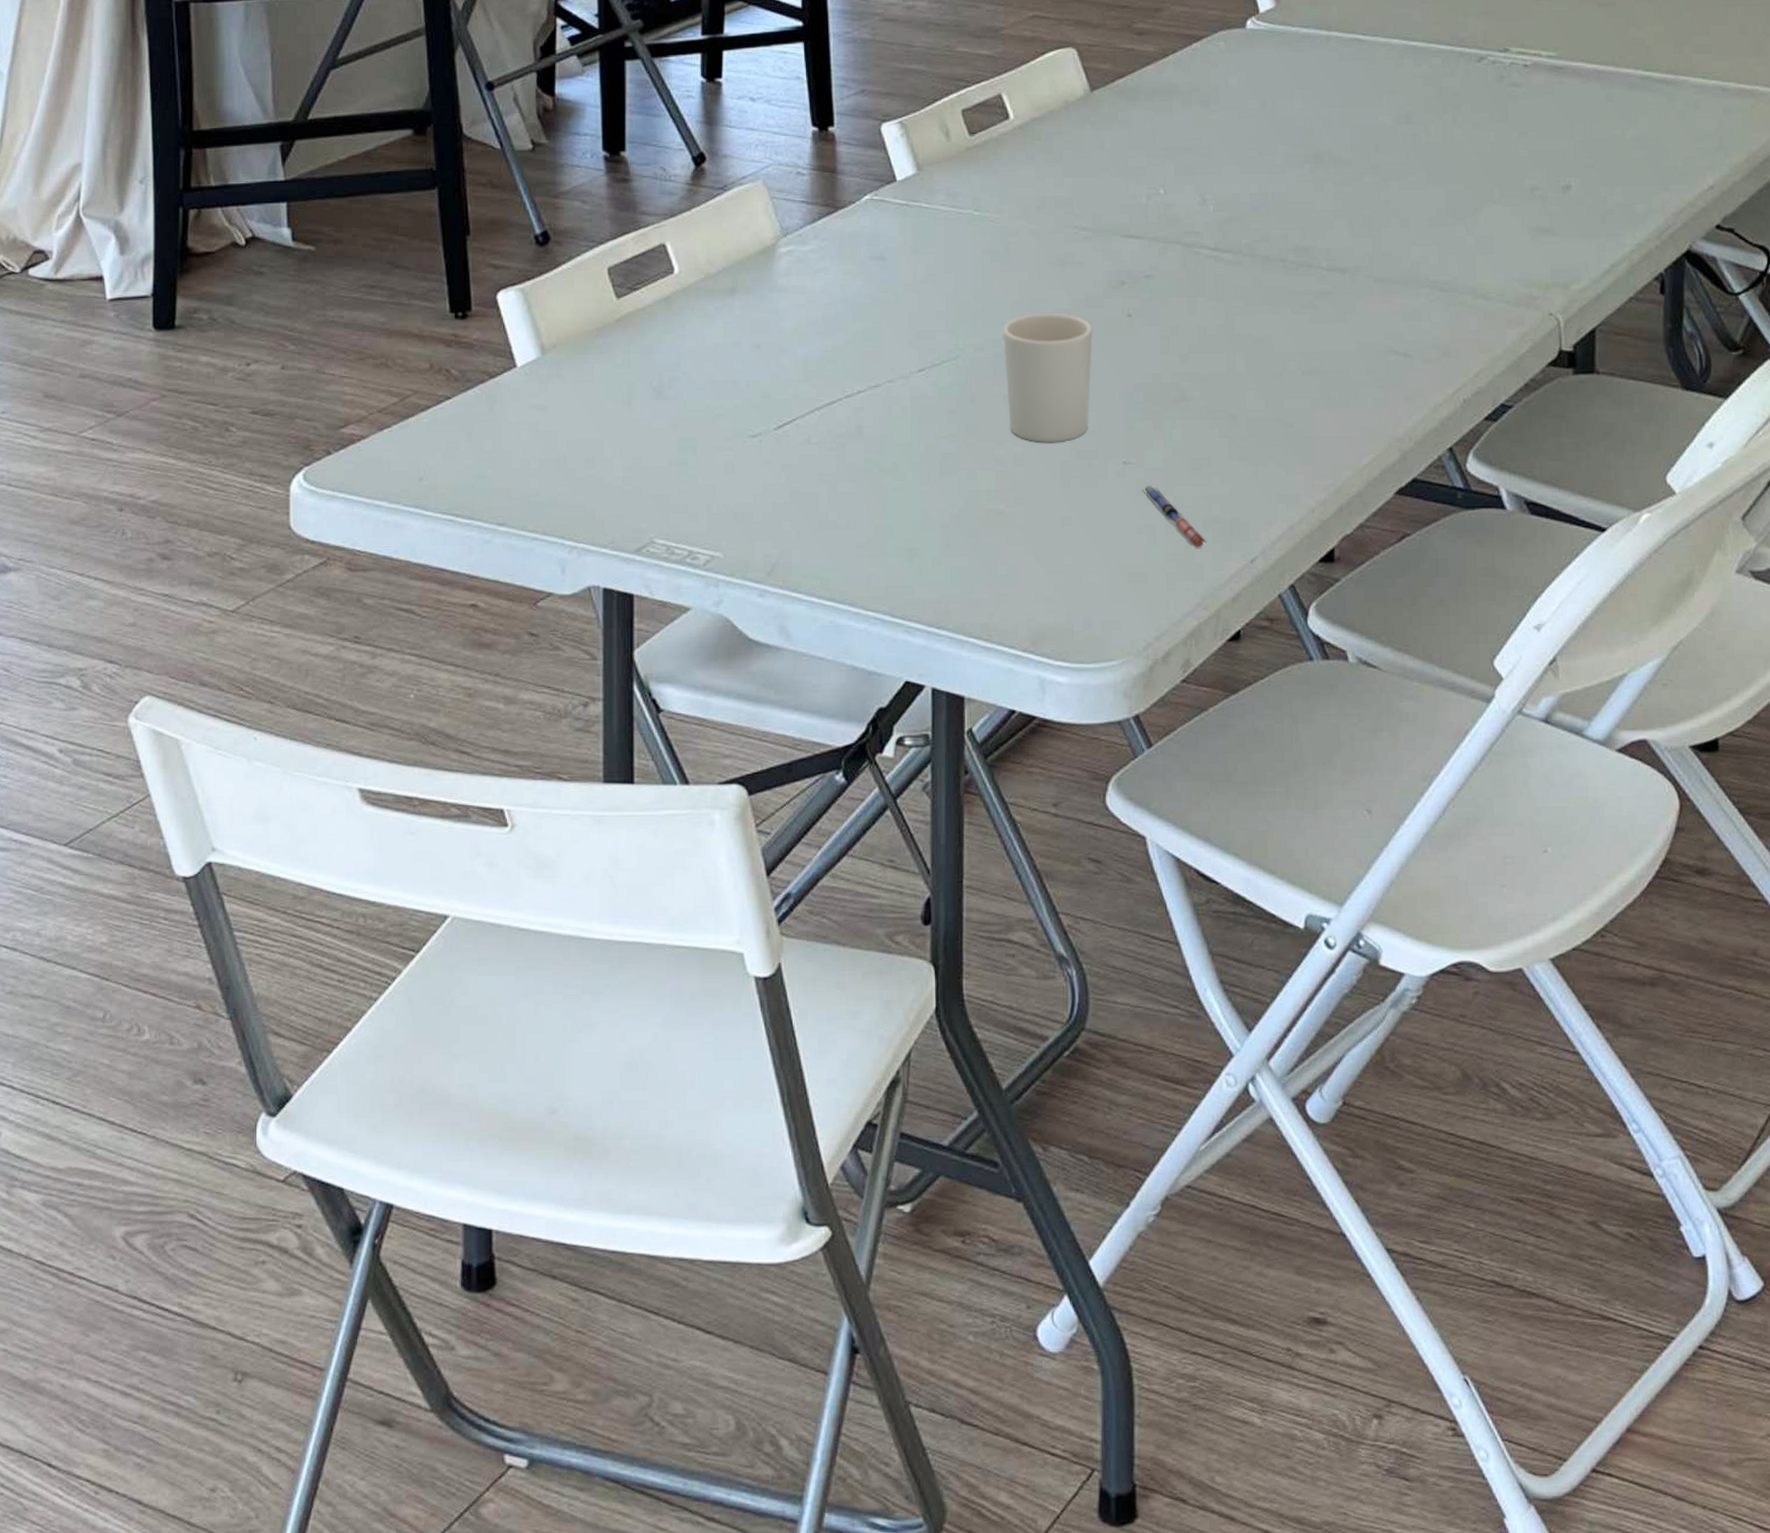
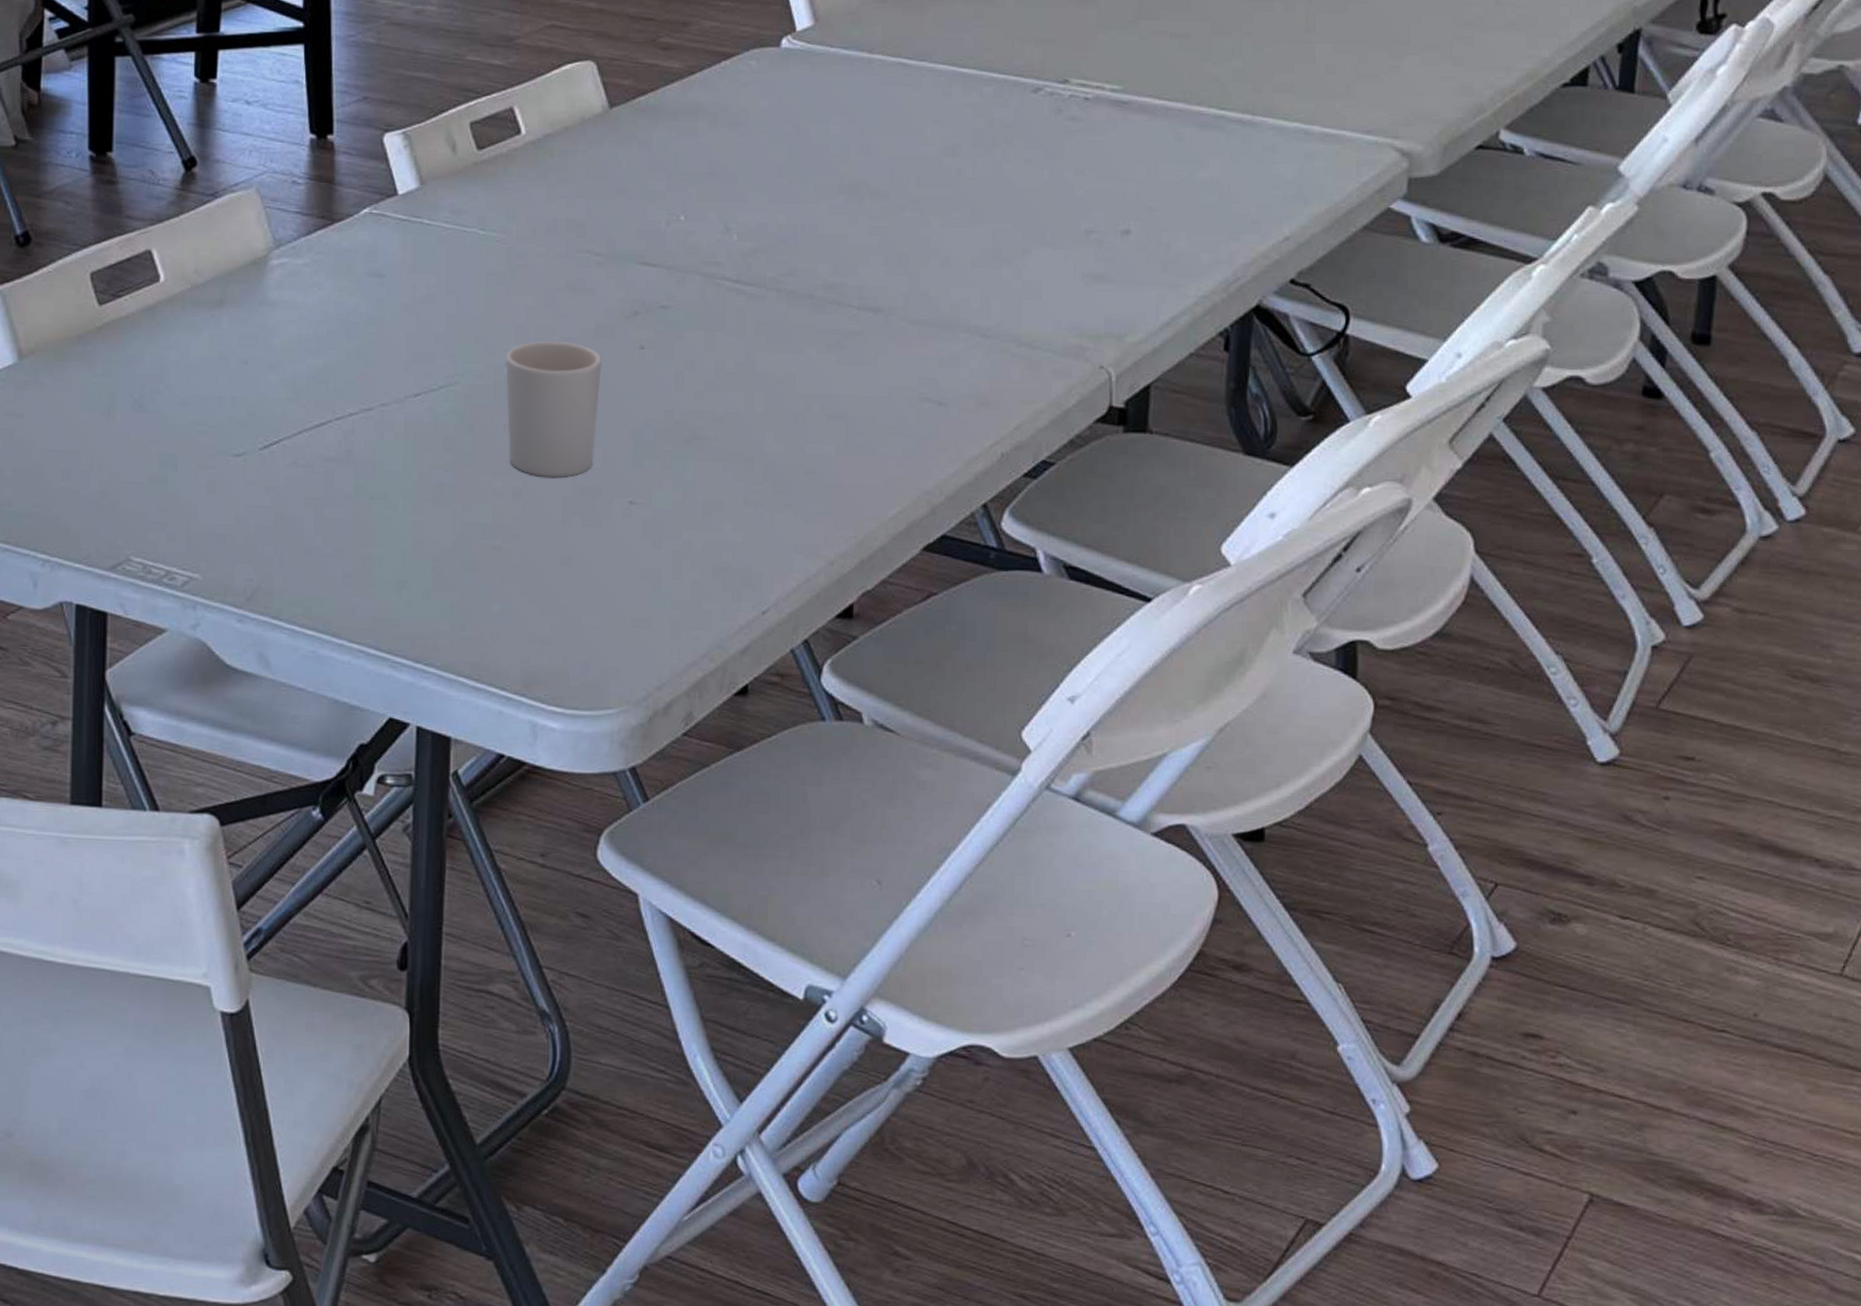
pen: present [1142,486,1207,548] -> none [648,528,715,596]

